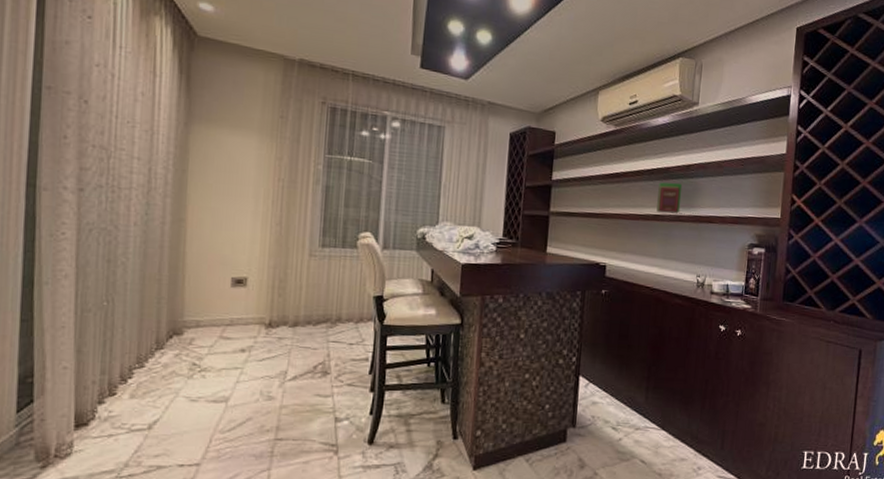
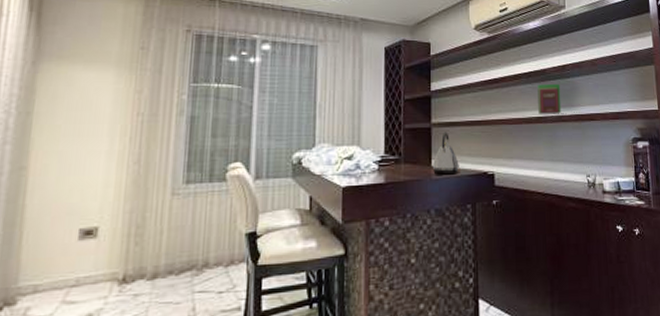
kettle: none [547,221,573,264] -> present [432,131,459,176]

